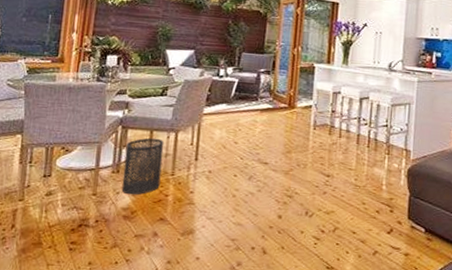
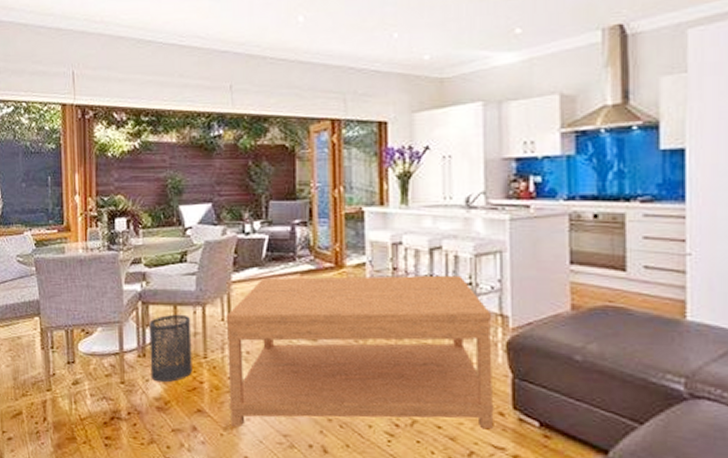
coffee table: none [188,112,400,234] -> present [226,275,494,430]

